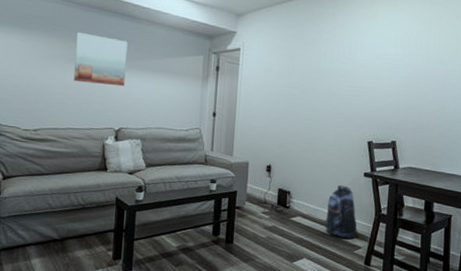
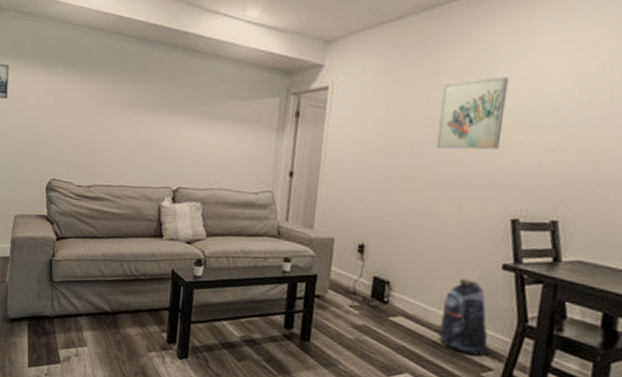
wall art: present [74,33,128,87] -> none [129,73,189,137]
wall art: none [317,44,362,94] -> present [436,76,509,150]

